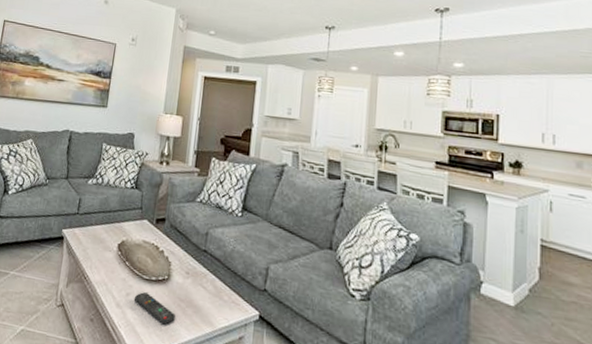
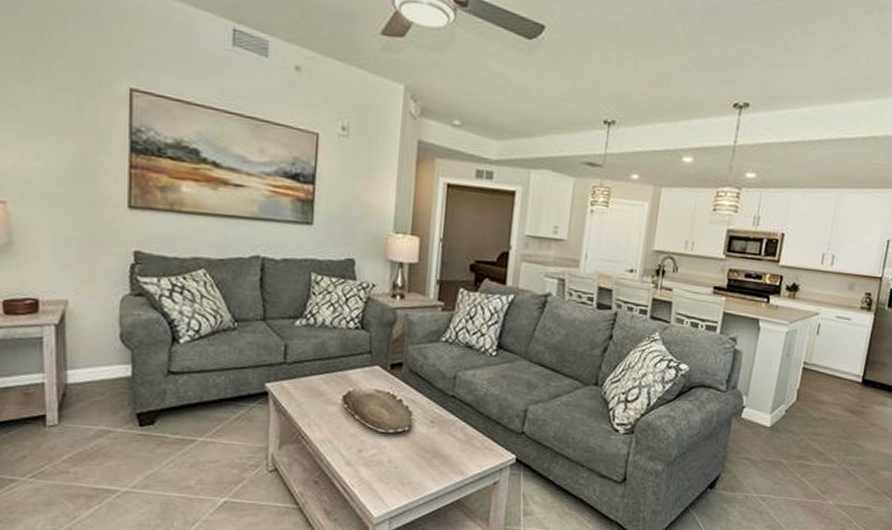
remote control: present [134,292,175,325] -> none [367,447,420,479]

